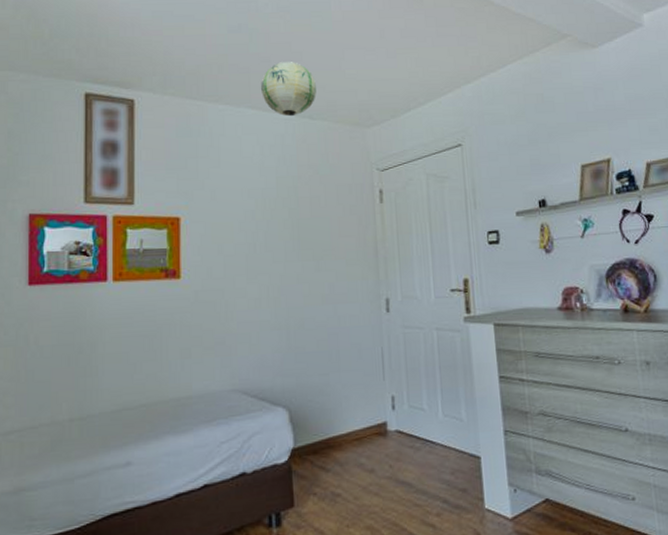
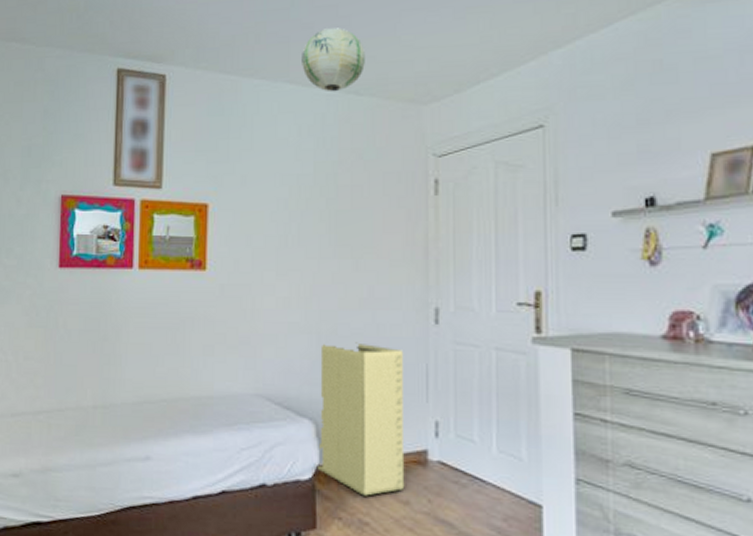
laundry hamper: none [290,333,370,472] -> present [315,342,405,498]

